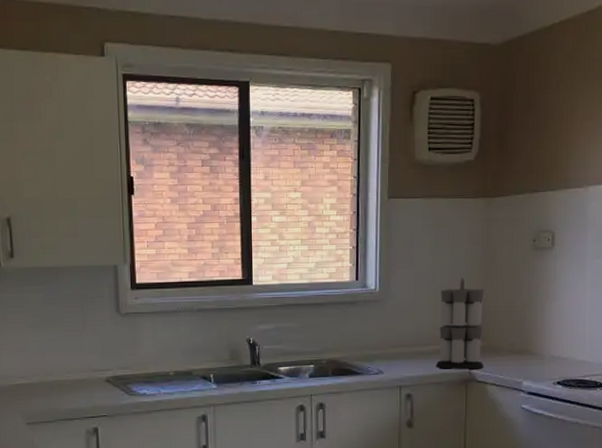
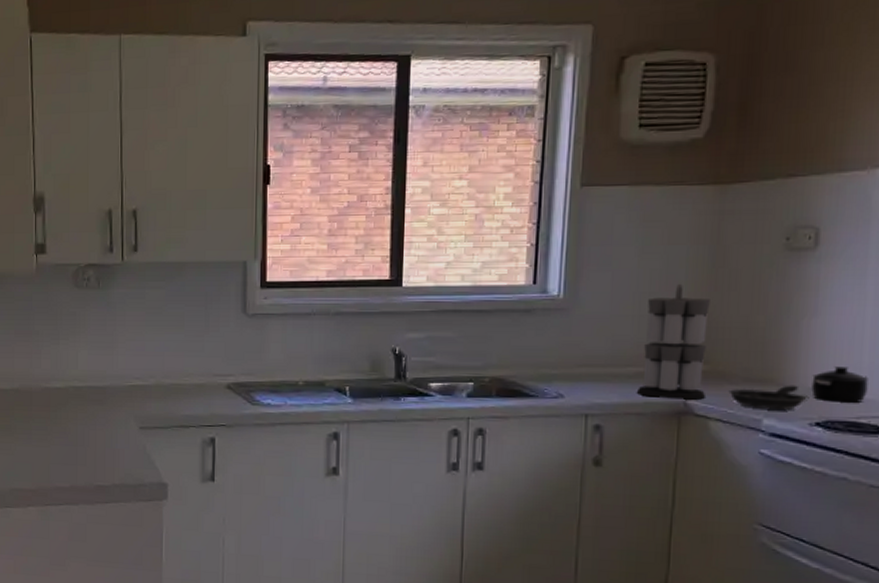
frying pan: none [499,354,550,374] -> present [728,385,806,410]
saucepan: none [554,338,589,365] -> present [811,366,868,403]

